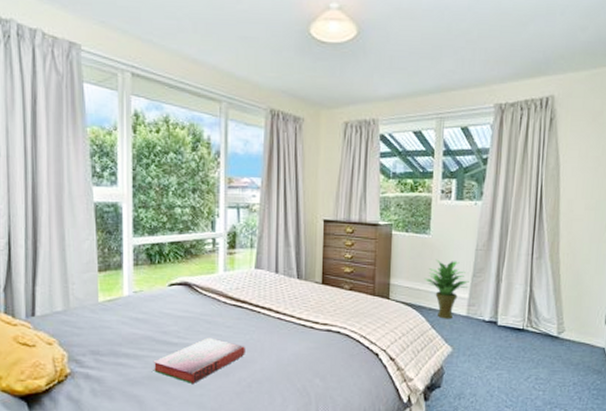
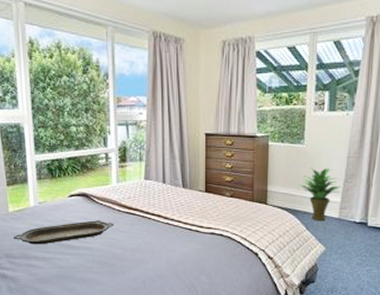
serving tray: none [102,313,219,340] -> present [13,220,115,245]
hardback book: present [153,337,245,385] -> none [59,241,139,282]

